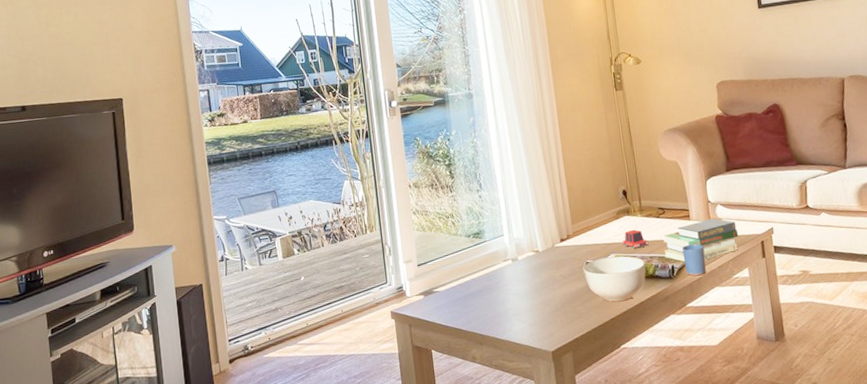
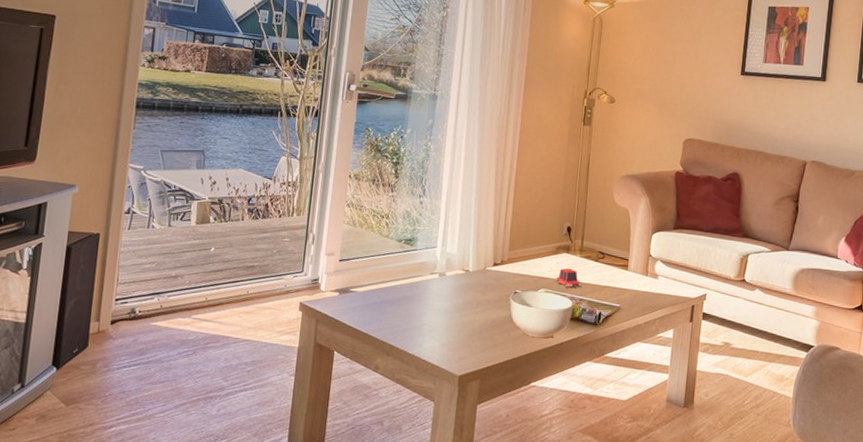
books: present [663,218,739,262] -> none [594,273,672,313]
mug: present [682,244,706,276] -> none [612,294,635,328]

